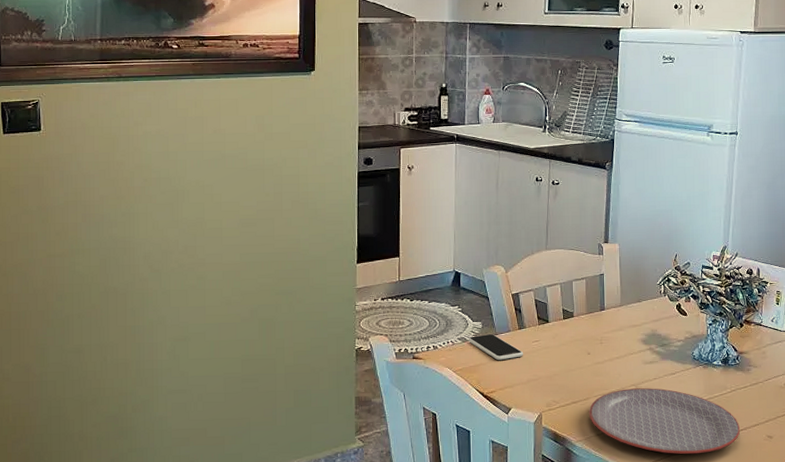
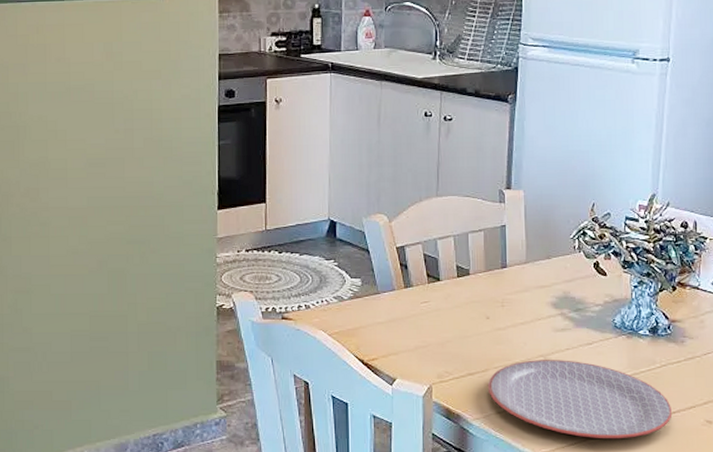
smartphone: present [468,333,523,361] -> none [345,292,410,324]

